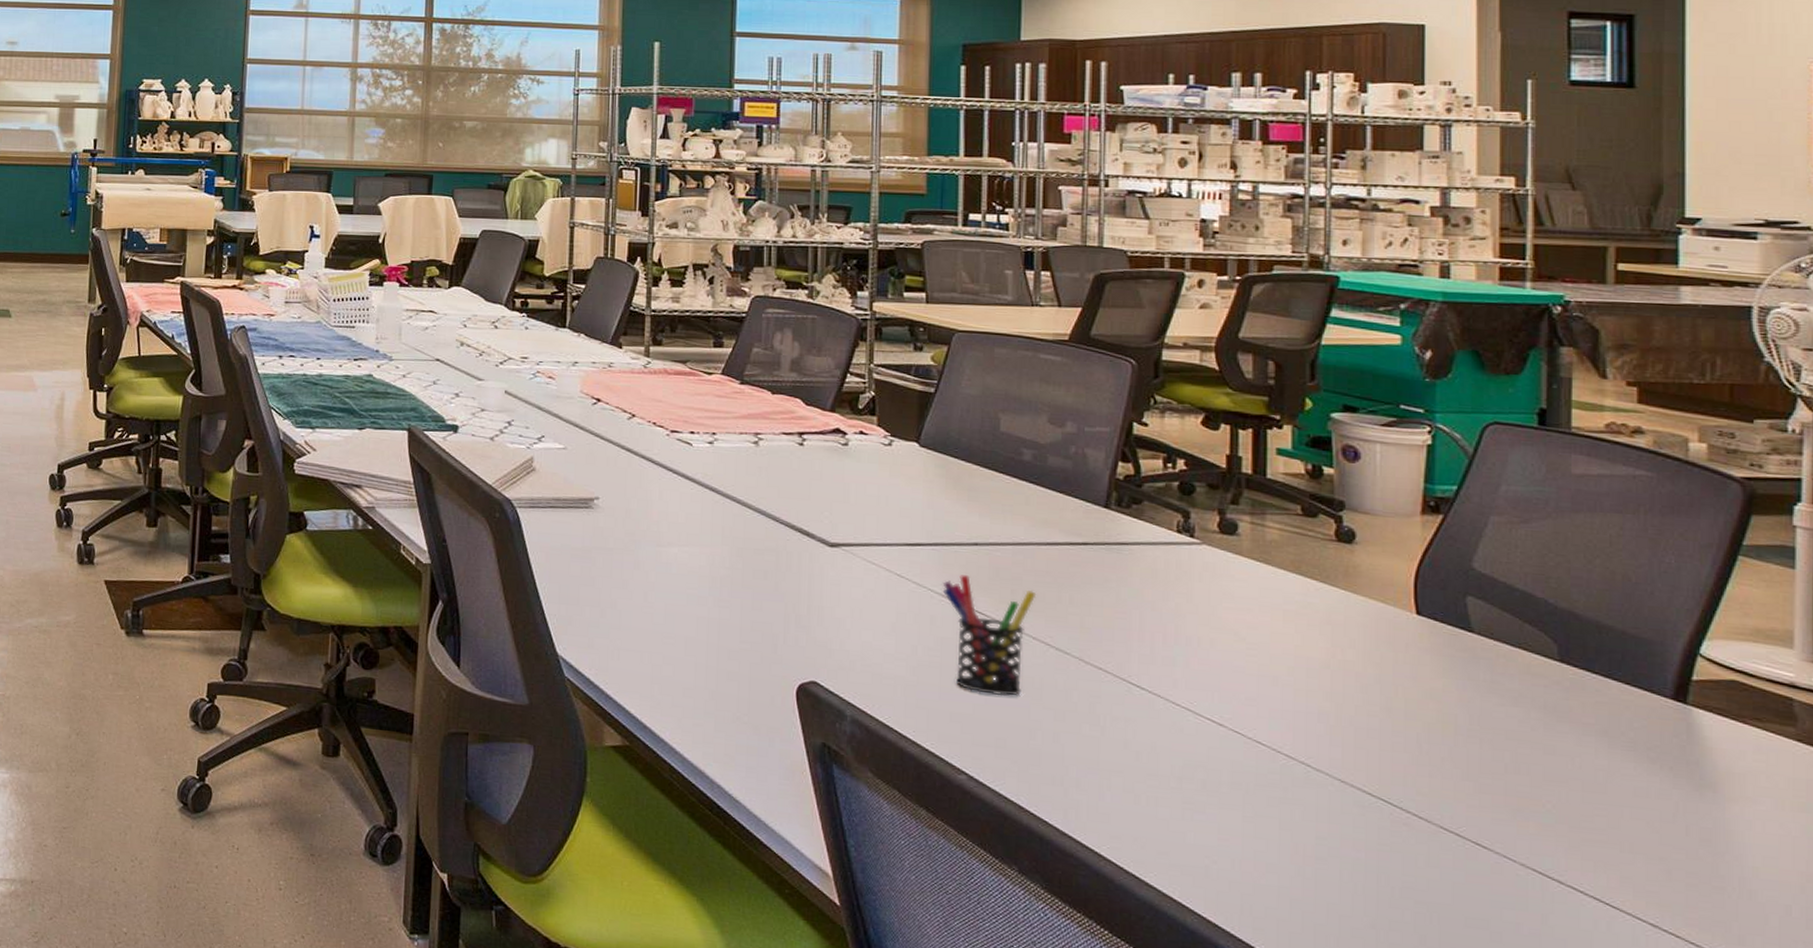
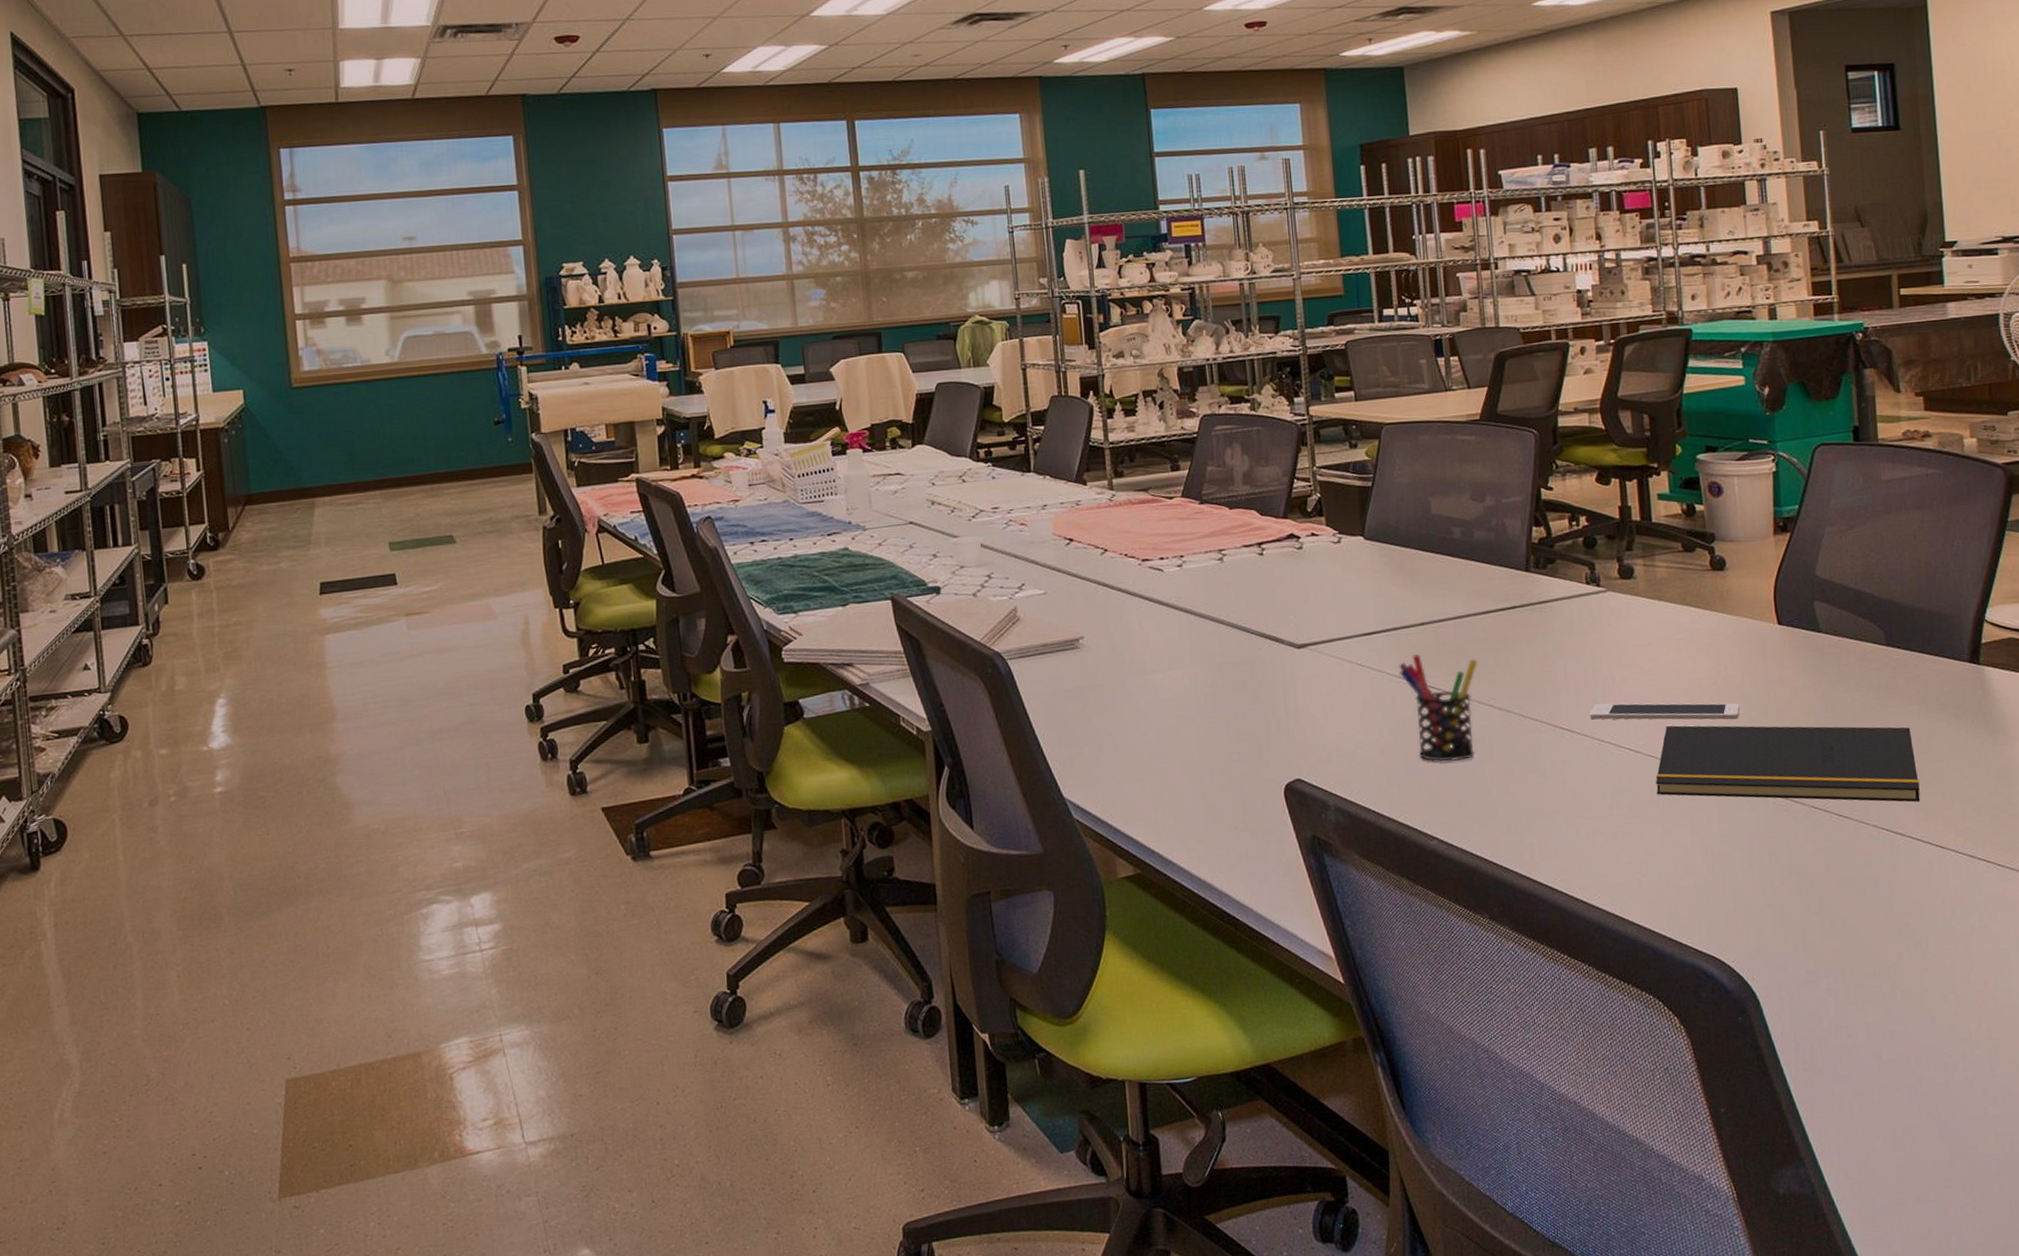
cell phone: none [1165,664,1356,711] -> present [1589,703,1740,720]
notepad: none [1240,703,1589,848] -> present [1655,725,1921,802]

